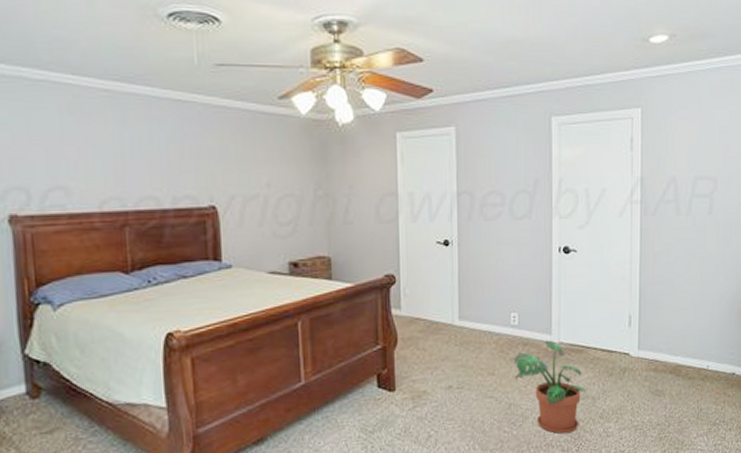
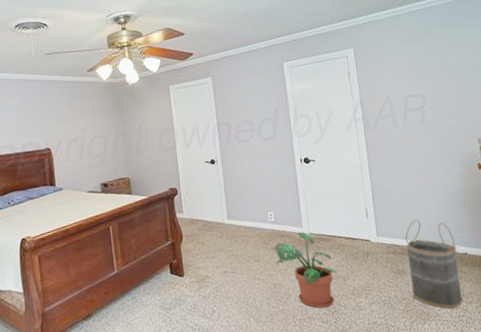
basket: none [668,331,725,437] -> present [405,219,464,309]

